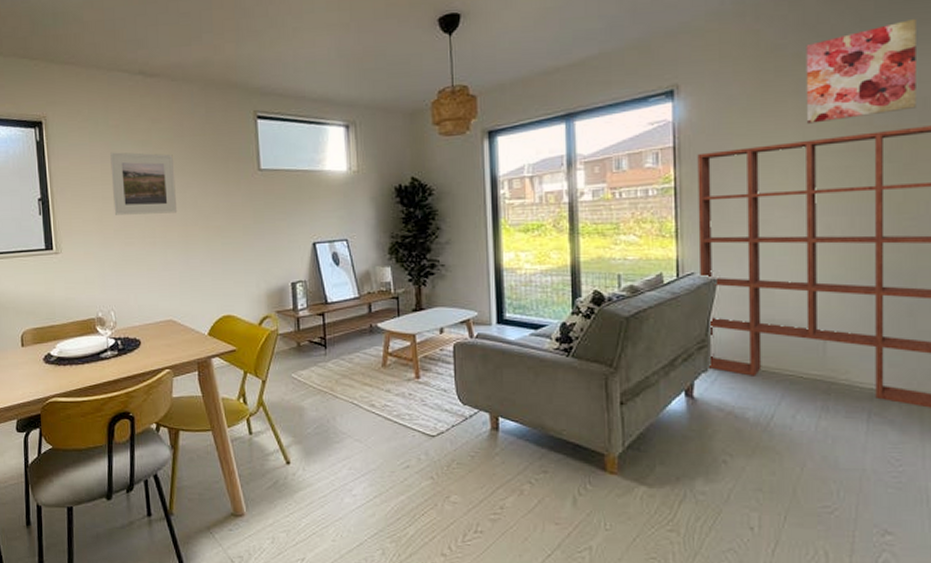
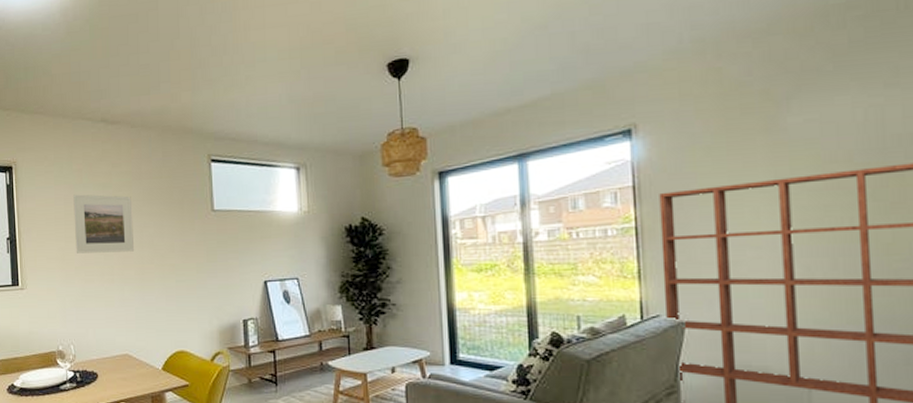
wall art: present [806,18,916,124] -> none [773,51,901,162]

